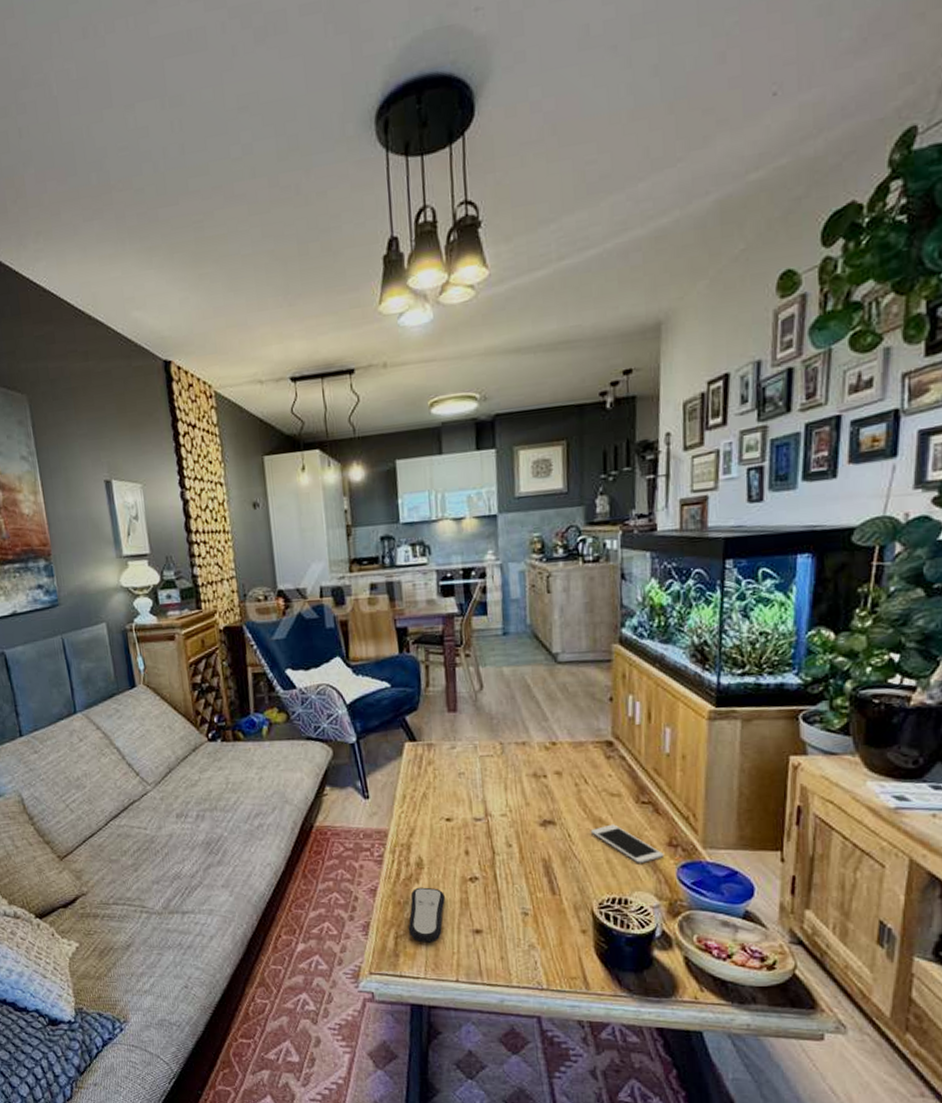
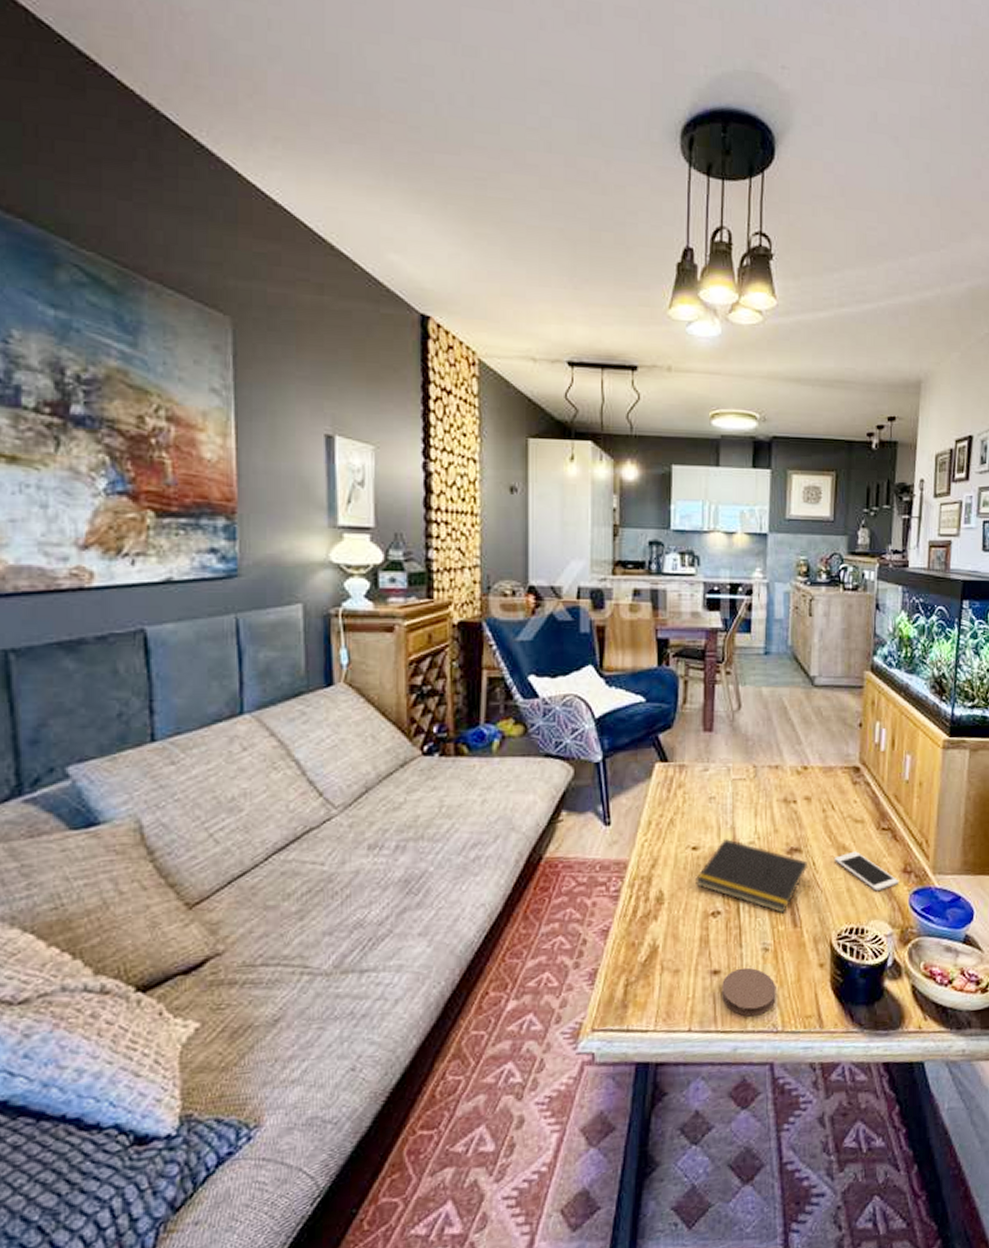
remote control: present [408,887,445,943] -> none [640,925,684,990]
notepad: none [452,811,564,882] -> present [696,839,809,914]
coaster: none [484,929,539,973] -> present [722,967,776,1017]

